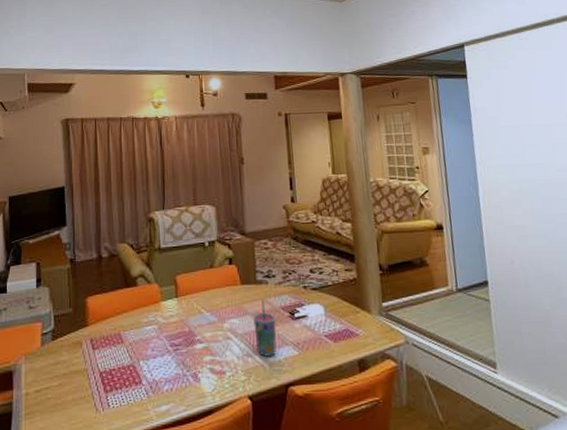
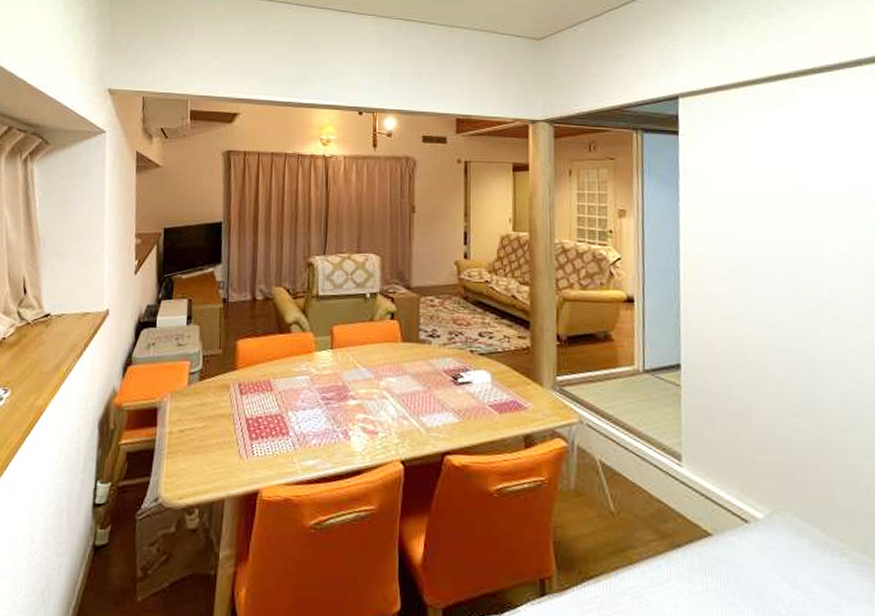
cup: present [253,300,276,357] -> none [412,360,437,421]

